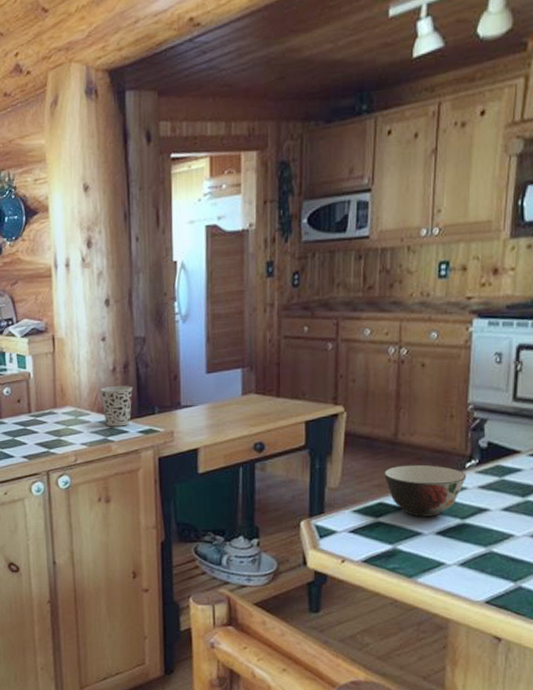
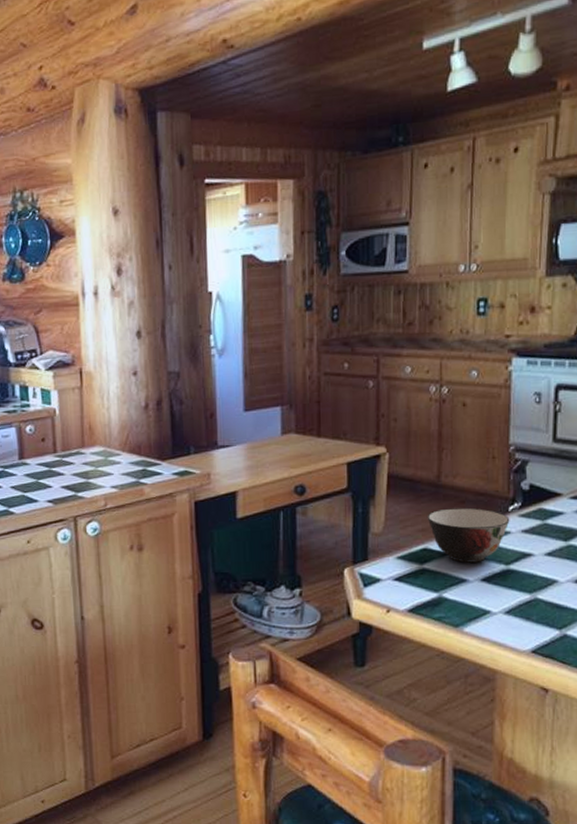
cup: present [99,385,133,427] -> none [130,423,167,468]

